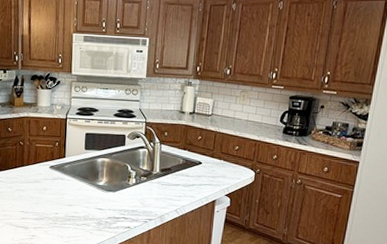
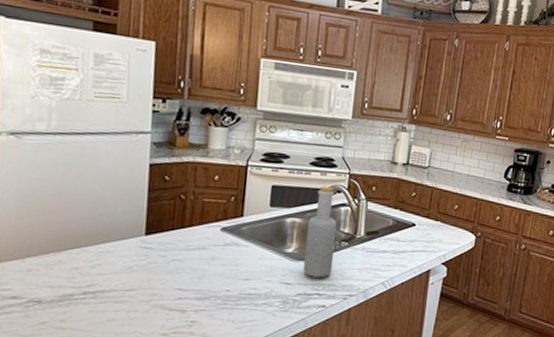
bottle: none [111,133,138,205] -> present [302,186,338,278]

